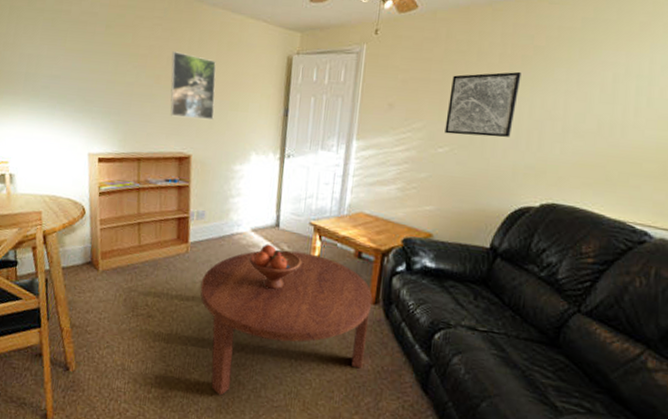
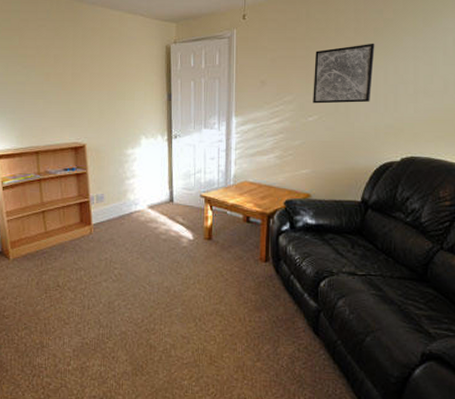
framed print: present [170,51,216,119] -> none [58,50,103,110]
coffee table: present [200,250,373,396] -> none [106,222,263,360]
fruit bowl: present [249,243,302,290] -> none [149,218,197,259]

